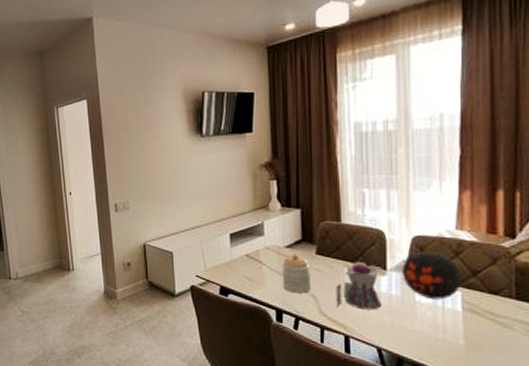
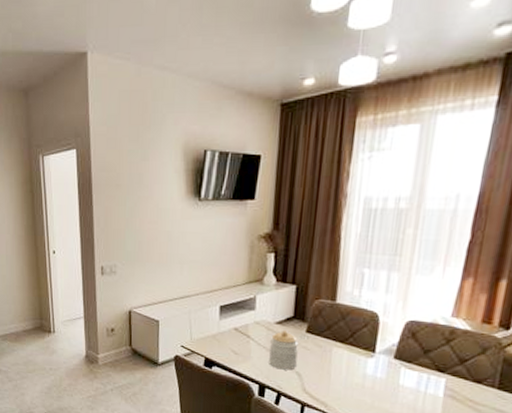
teapot: present [336,262,383,310] -> none [320,343,372,391]
decorative ball: present [402,252,462,300] -> none [389,336,449,385]

